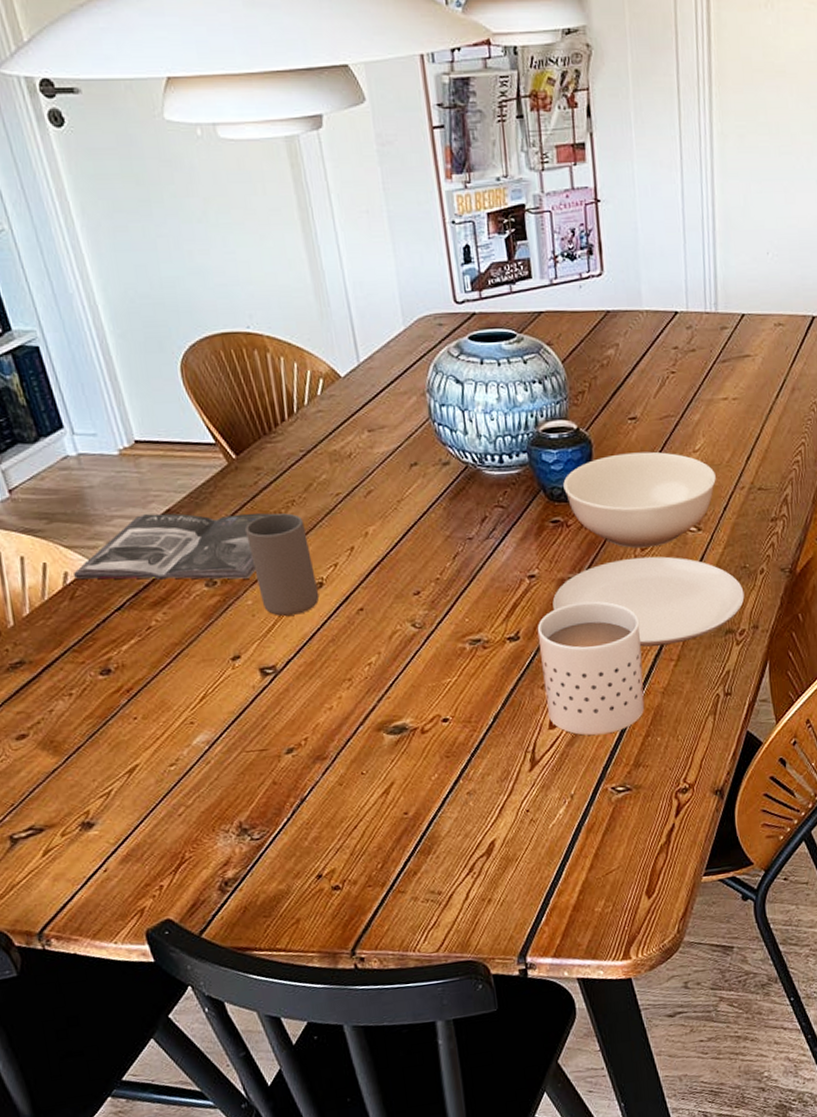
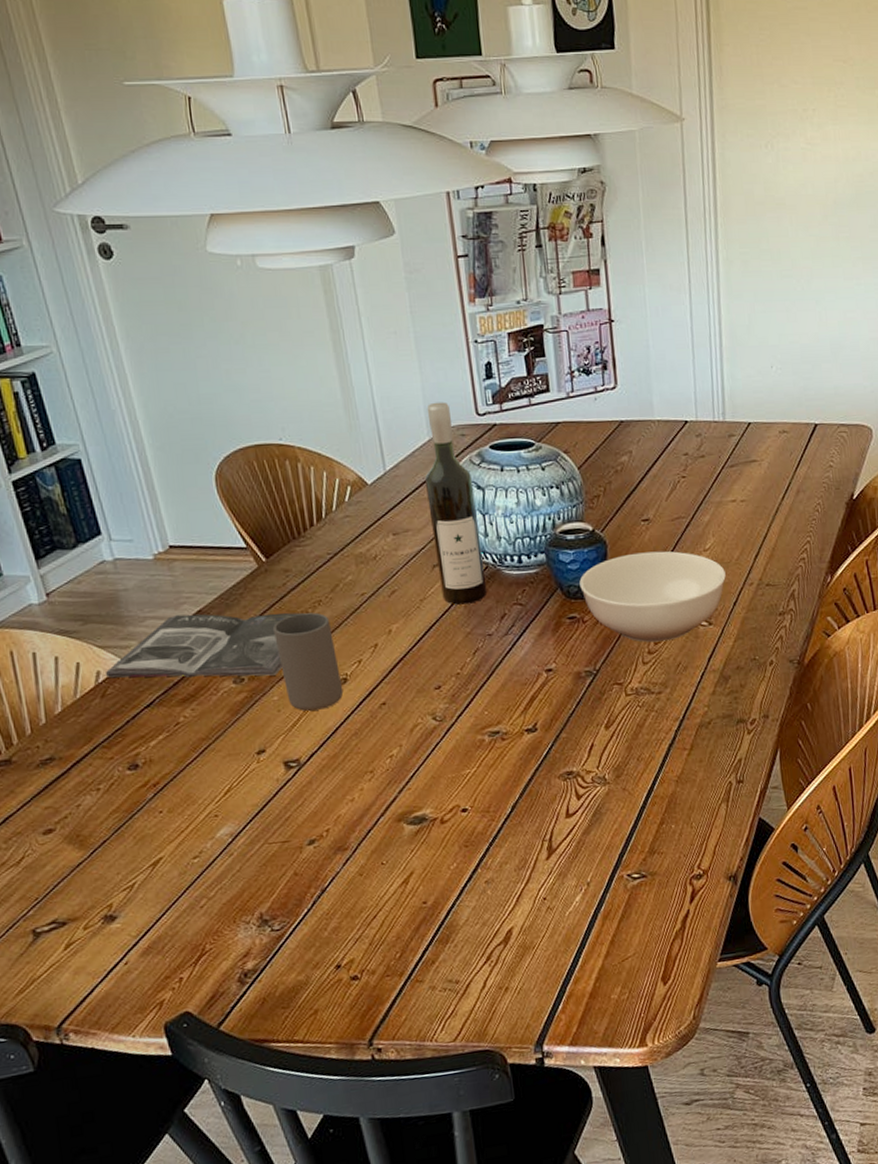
bottle: none [400,288,467,507] -> present [424,402,487,605]
mug: present [537,601,645,736] -> none [554,693,659,824]
plate: present [552,556,745,647] -> none [569,650,755,737]

